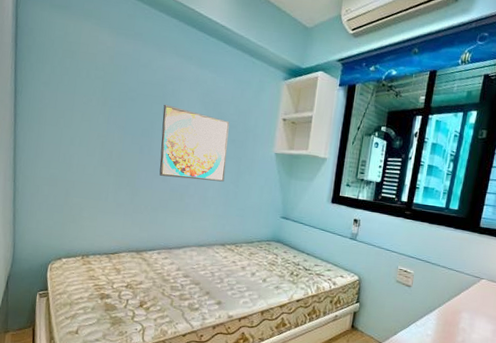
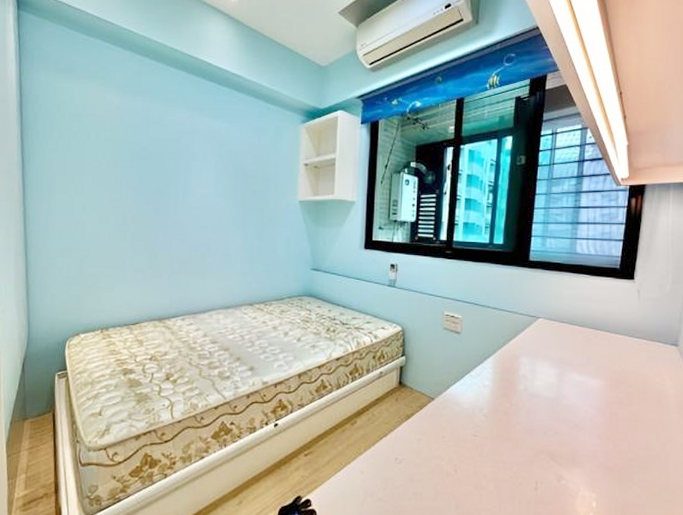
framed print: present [159,104,230,182] -> none [177,160,248,237]

